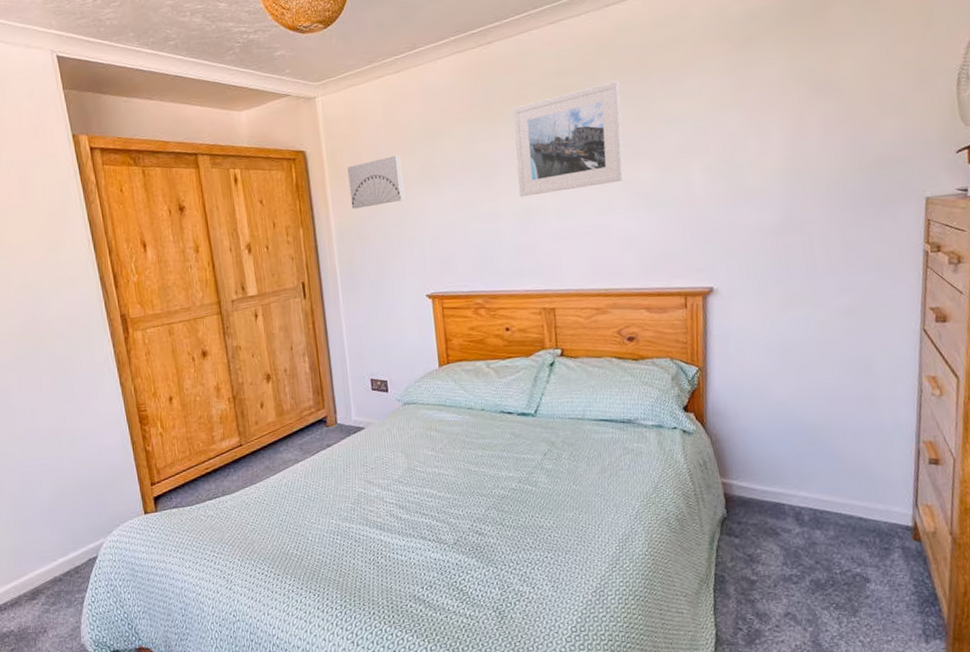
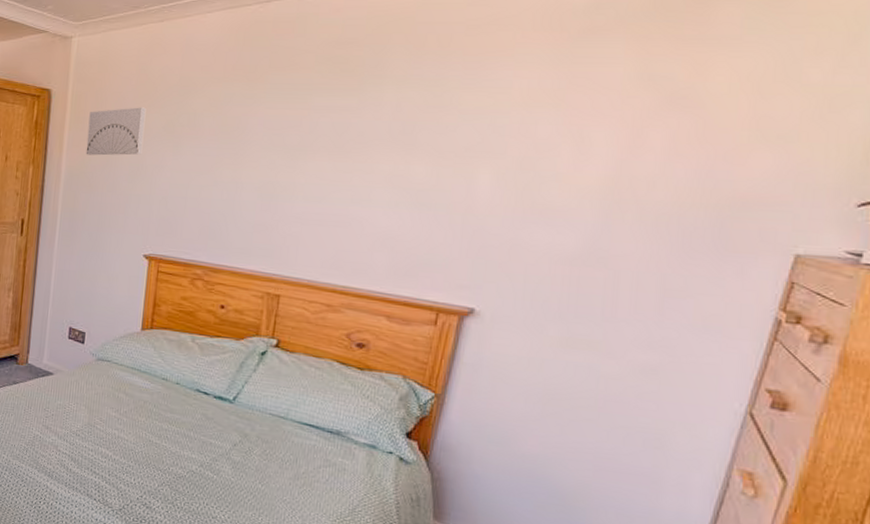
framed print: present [513,81,624,197] -> none [266,60,412,173]

